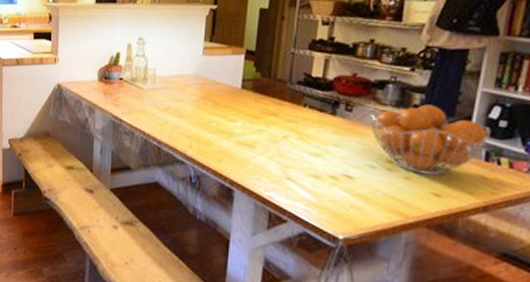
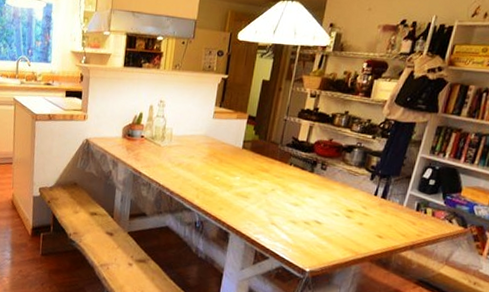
fruit basket: present [369,104,492,176] -> none [338,165,423,222]

